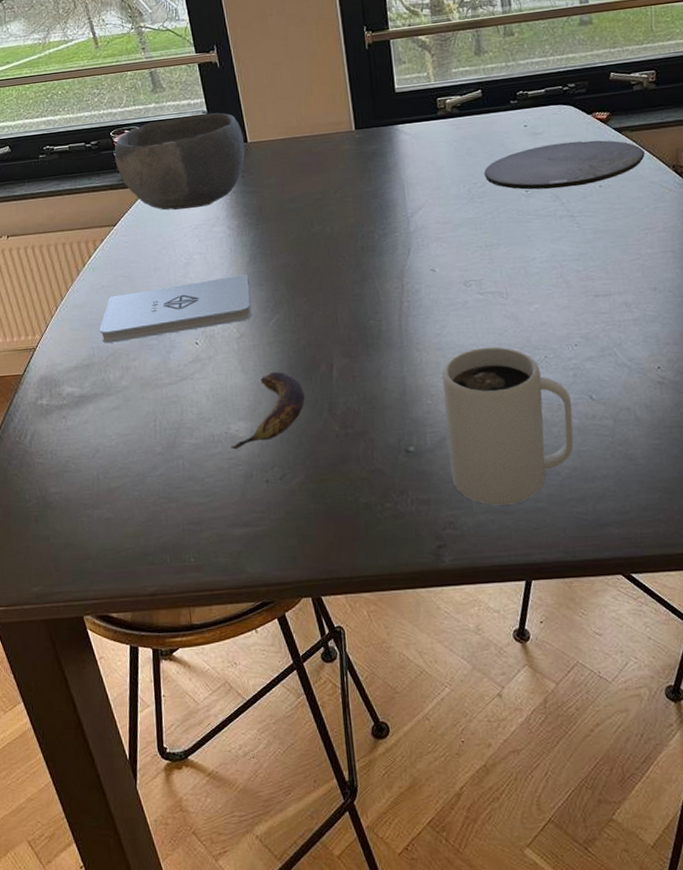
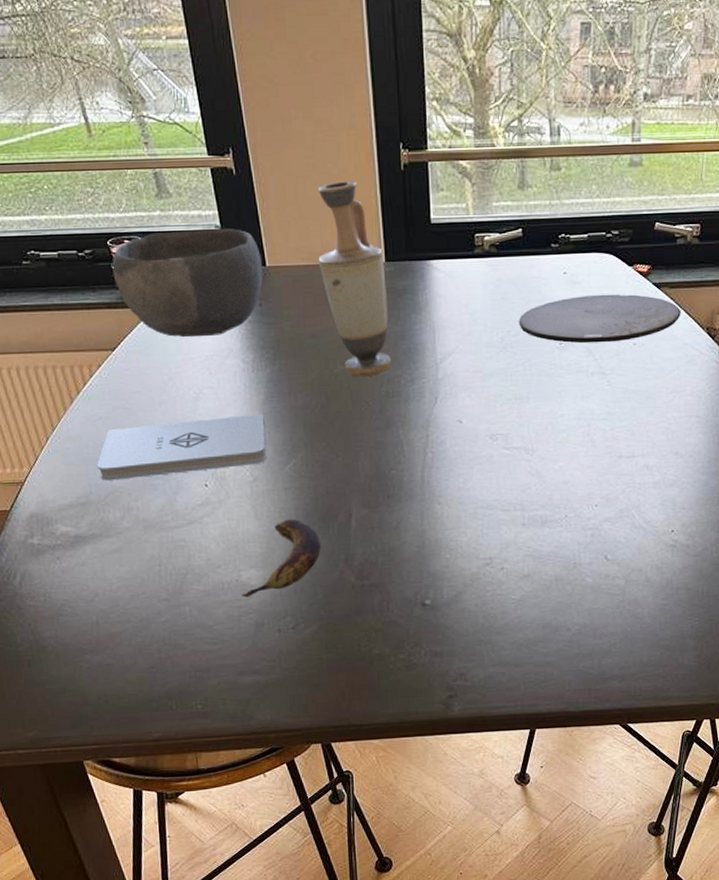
vase: none [292,62,365,236] -> present [318,181,392,378]
mug: present [441,347,574,506] -> none [462,503,587,659]

